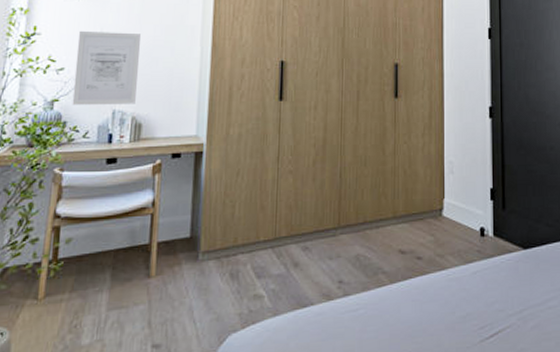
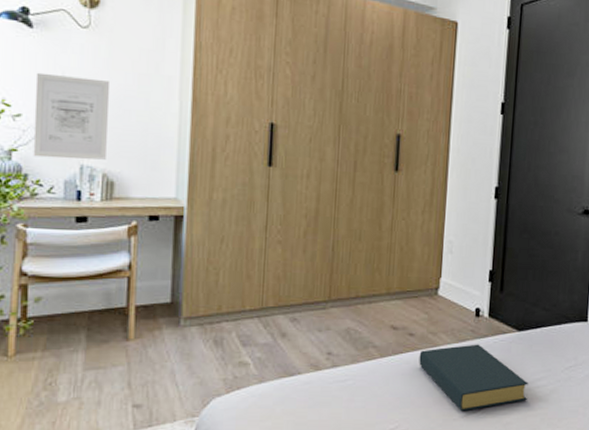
hardback book: none [428,264,540,339] -> present [419,344,528,412]

